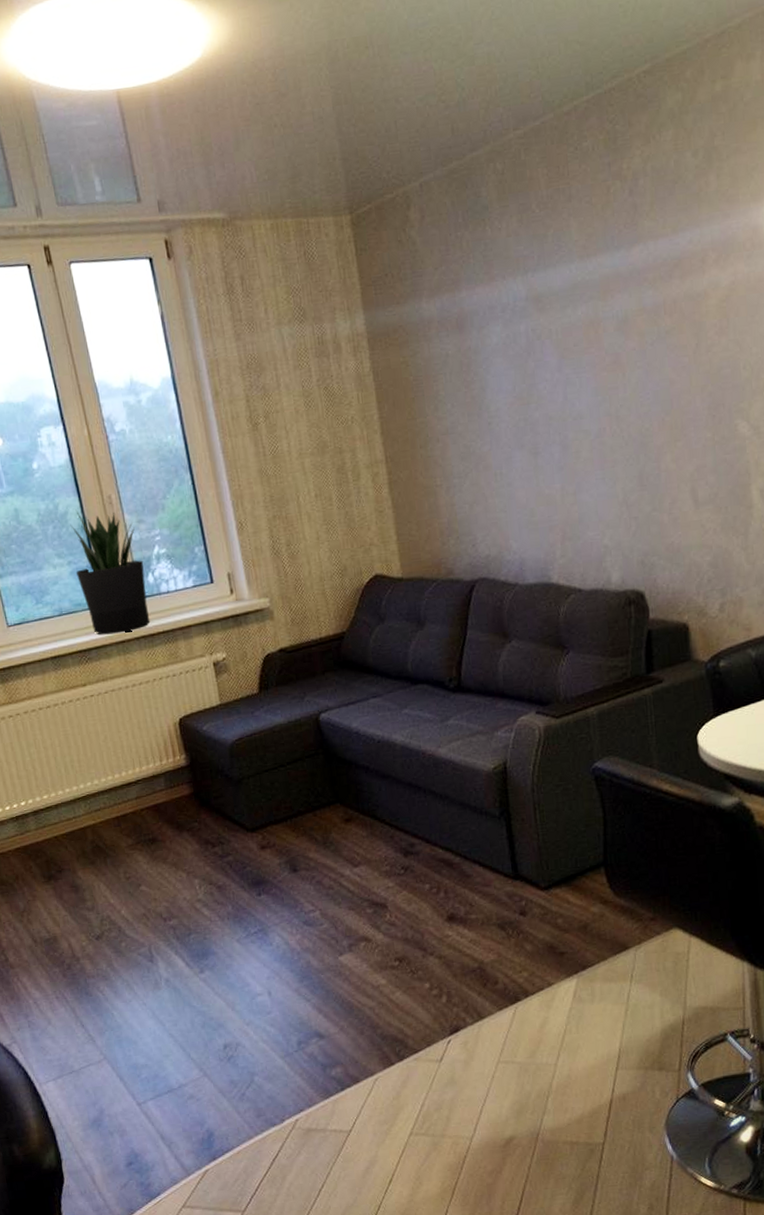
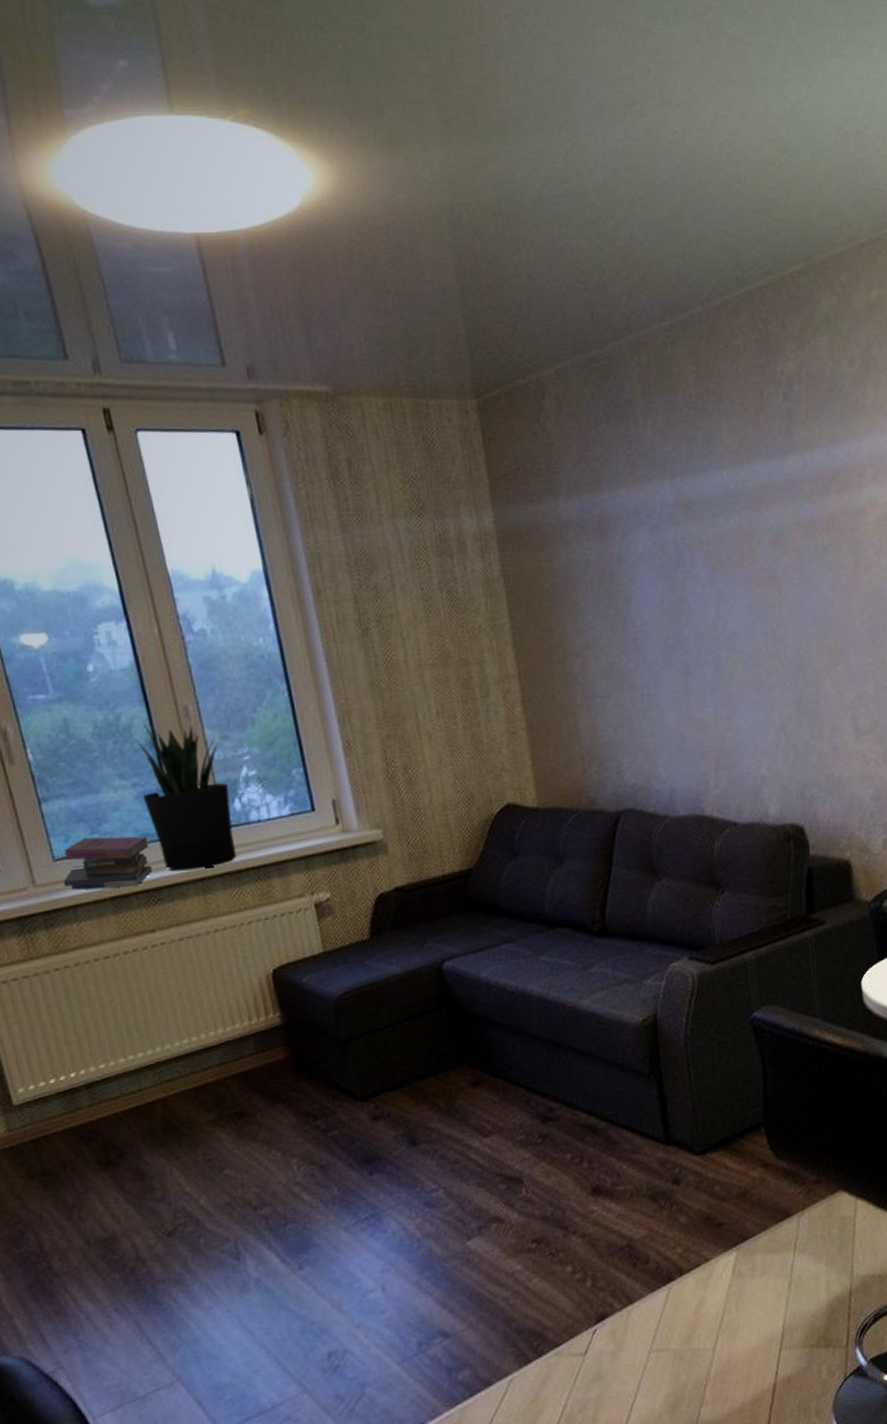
books: none [15,606,84,651] -> present [63,836,153,890]

